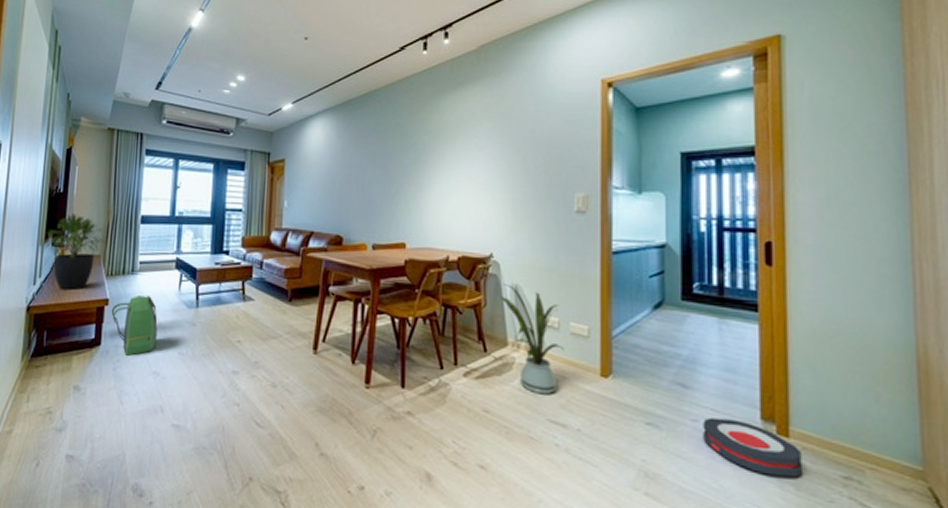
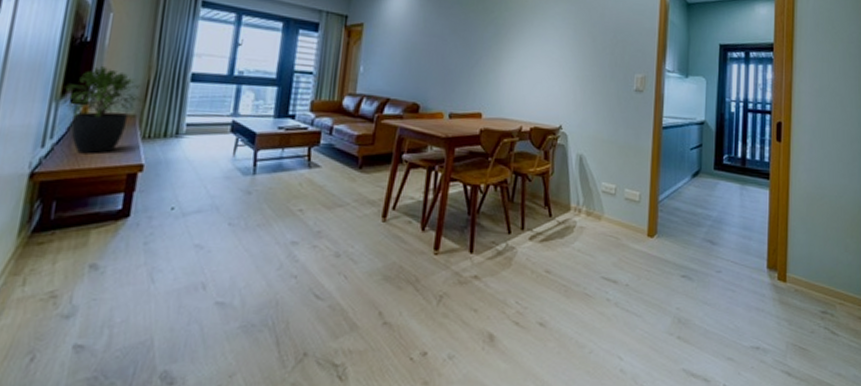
backpack: present [111,295,158,356] -> none [145,161,205,228]
house plant: present [500,284,565,395] -> none [566,154,619,255]
robot vacuum: present [703,417,802,478] -> none [724,268,794,315]

